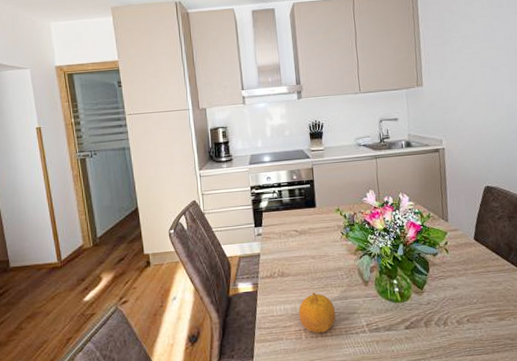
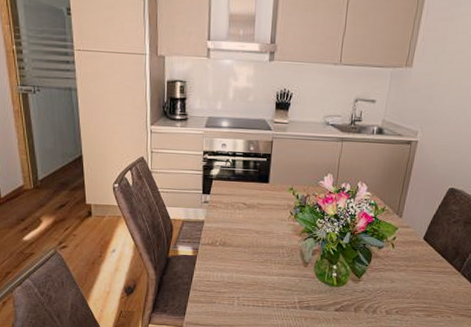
fruit: present [299,292,336,333] -> none [234,265,271,303]

